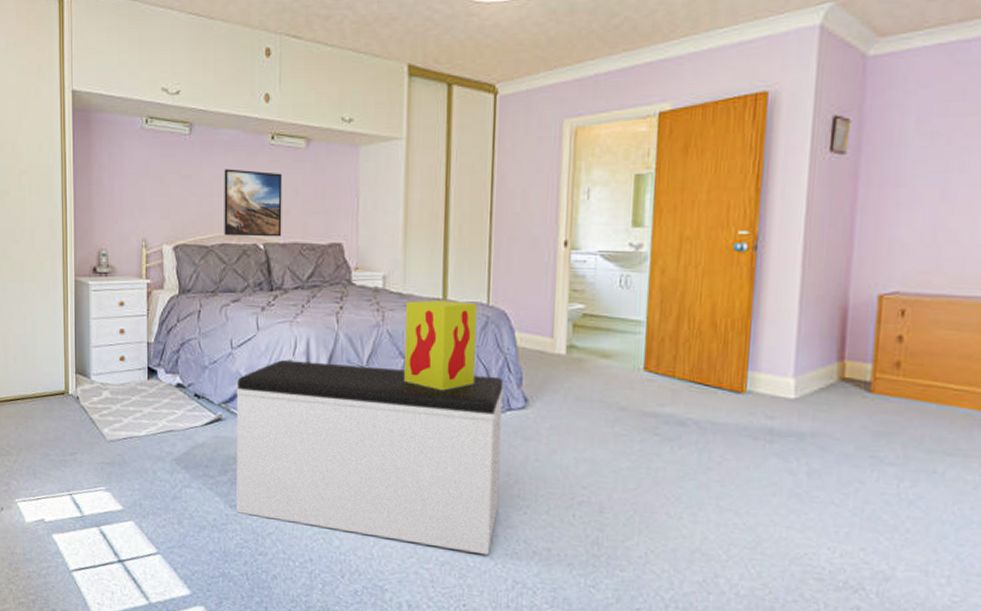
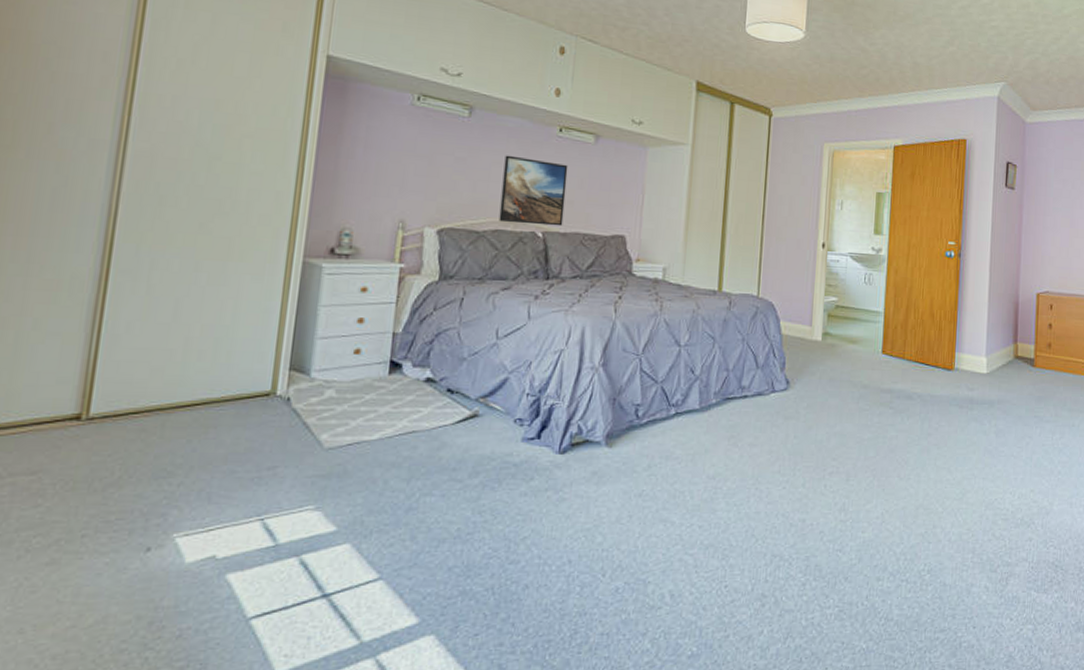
bench: present [236,360,504,556] -> none [486,350,769,533]
decorative box: present [404,300,477,391] -> none [678,291,748,377]

